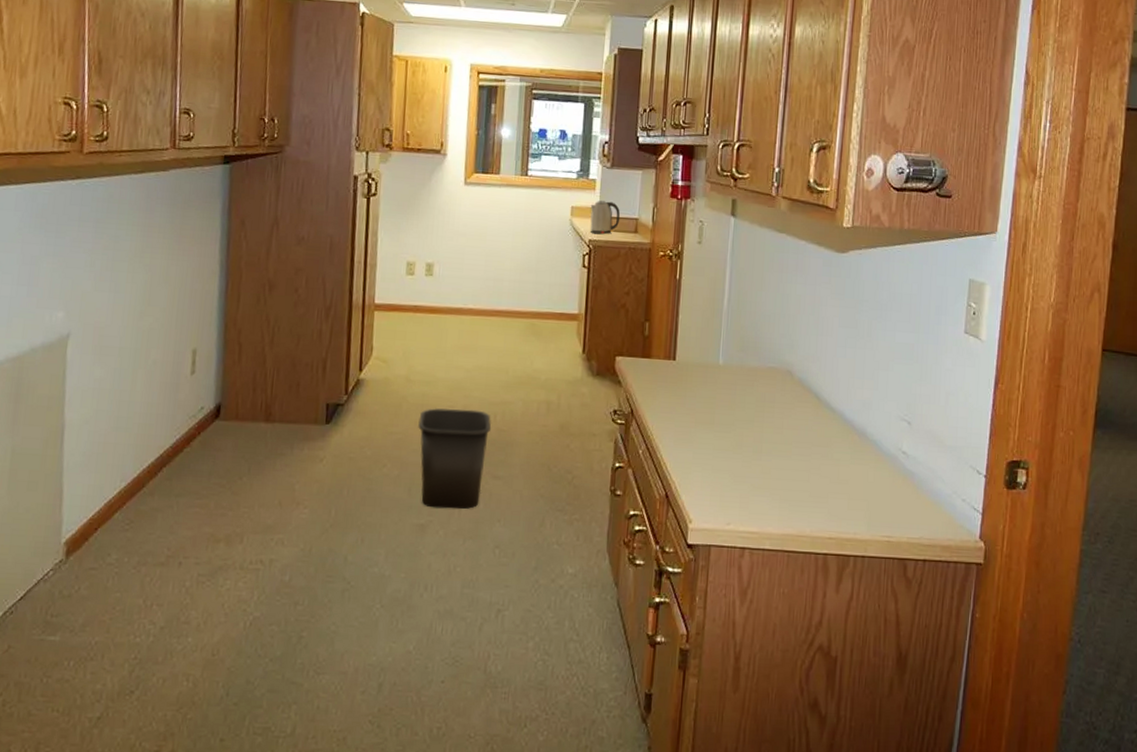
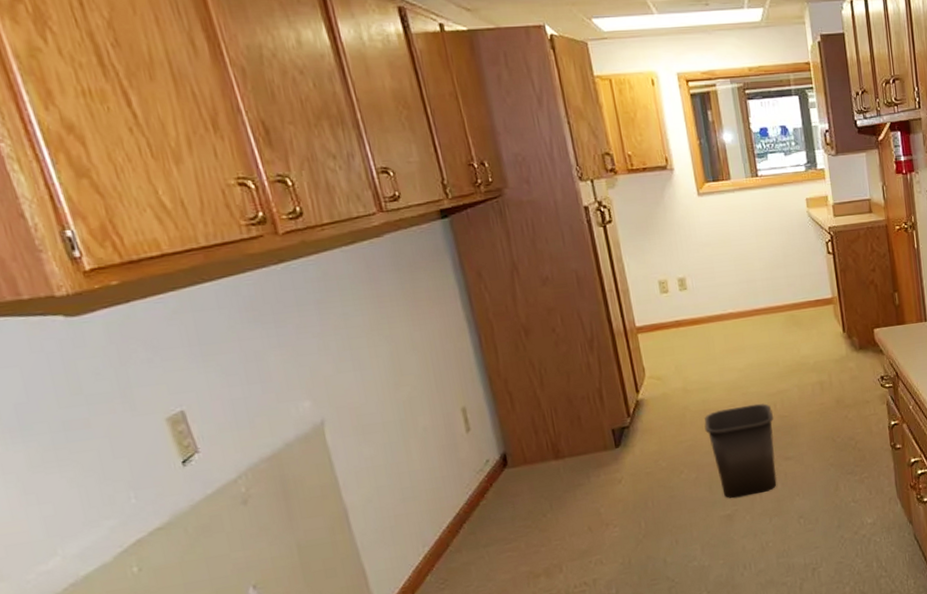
kettle: present [590,200,621,235] -> none [823,187,854,221]

